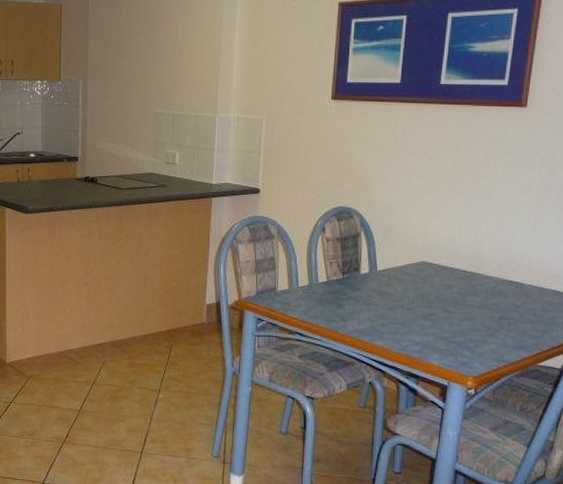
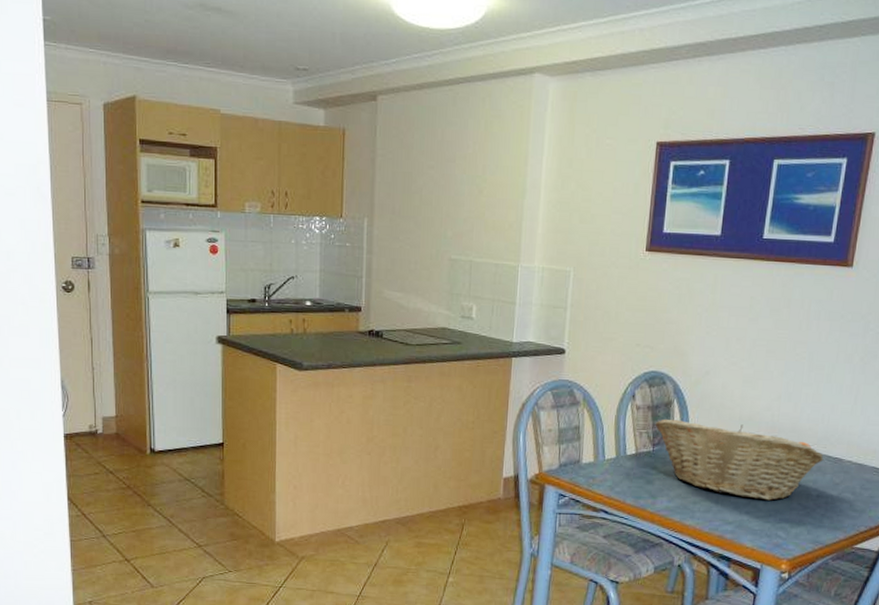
fruit basket: none [344,250,505,323] -> present [655,420,824,501]

